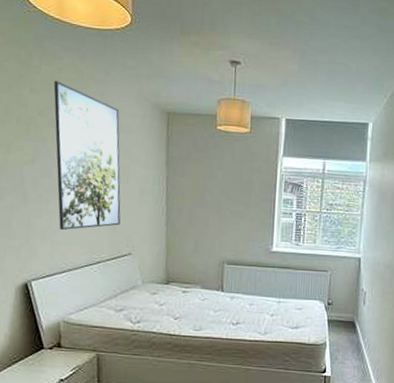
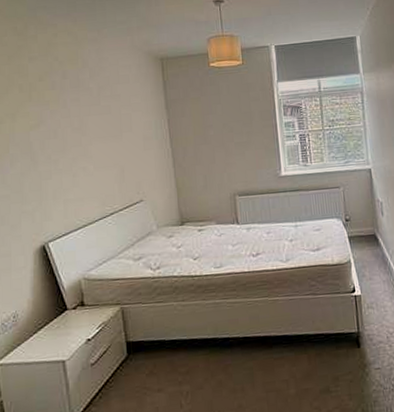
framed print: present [53,80,121,231] -> none [50,46,128,188]

